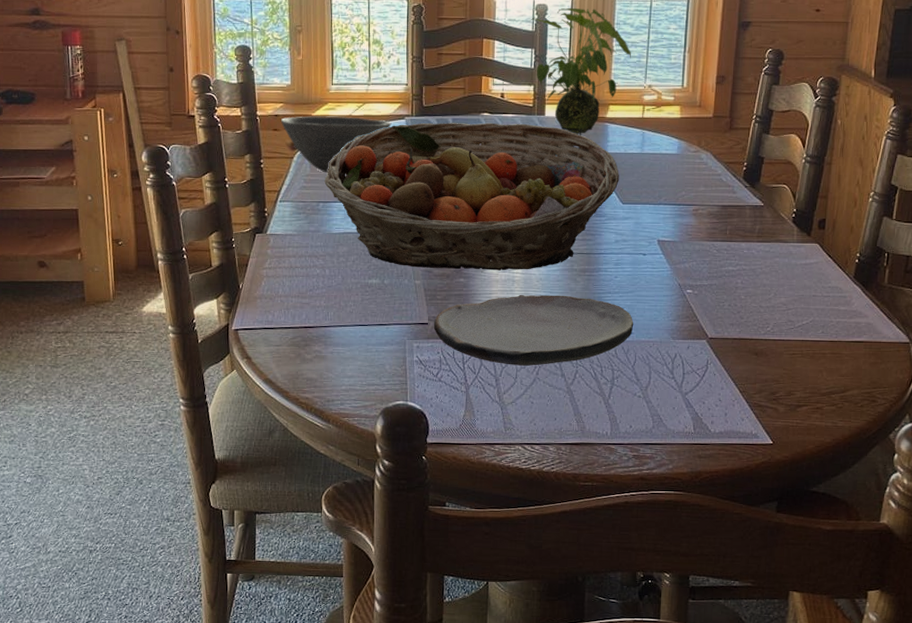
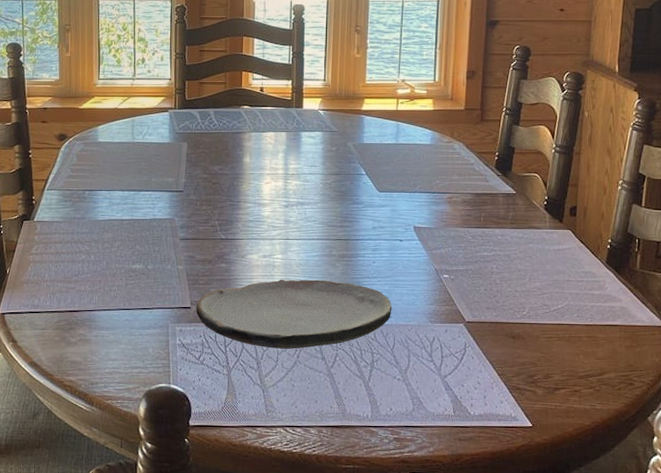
bowl: present [280,116,392,173] -> none [49,109,156,163]
fruit basket: present [324,122,619,271] -> none [90,115,375,256]
plant: present [530,7,631,136] -> none [287,8,385,128]

